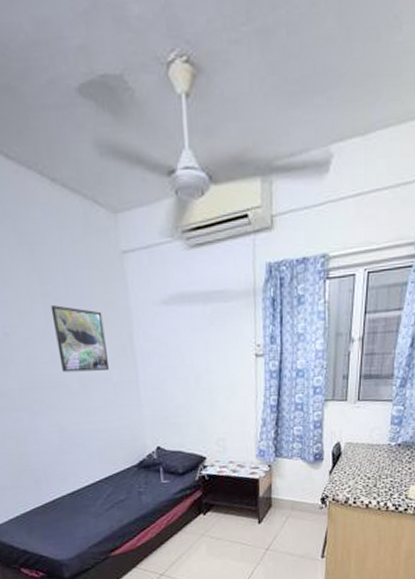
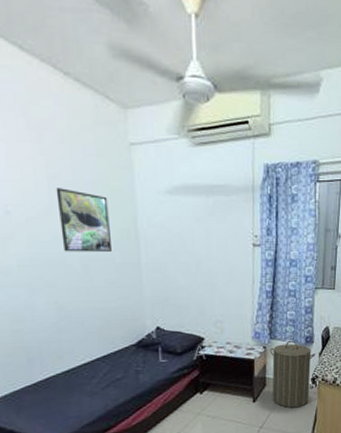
laundry hamper: none [275,458,325,530] -> present [269,341,315,408]

